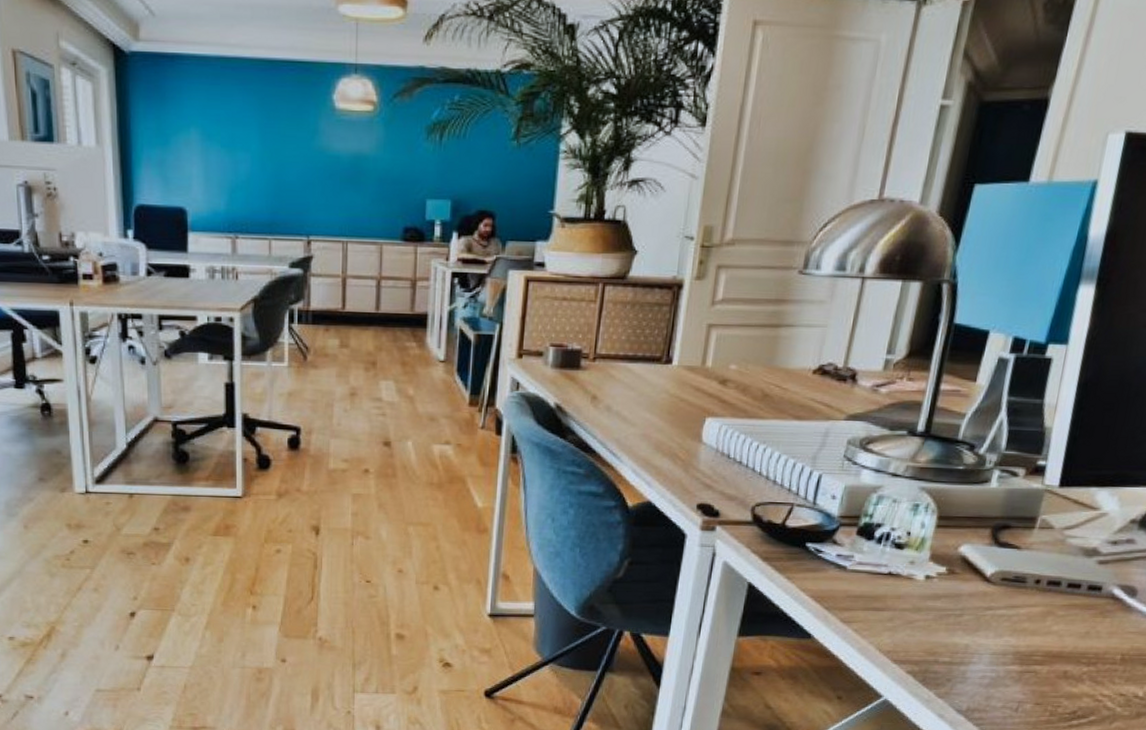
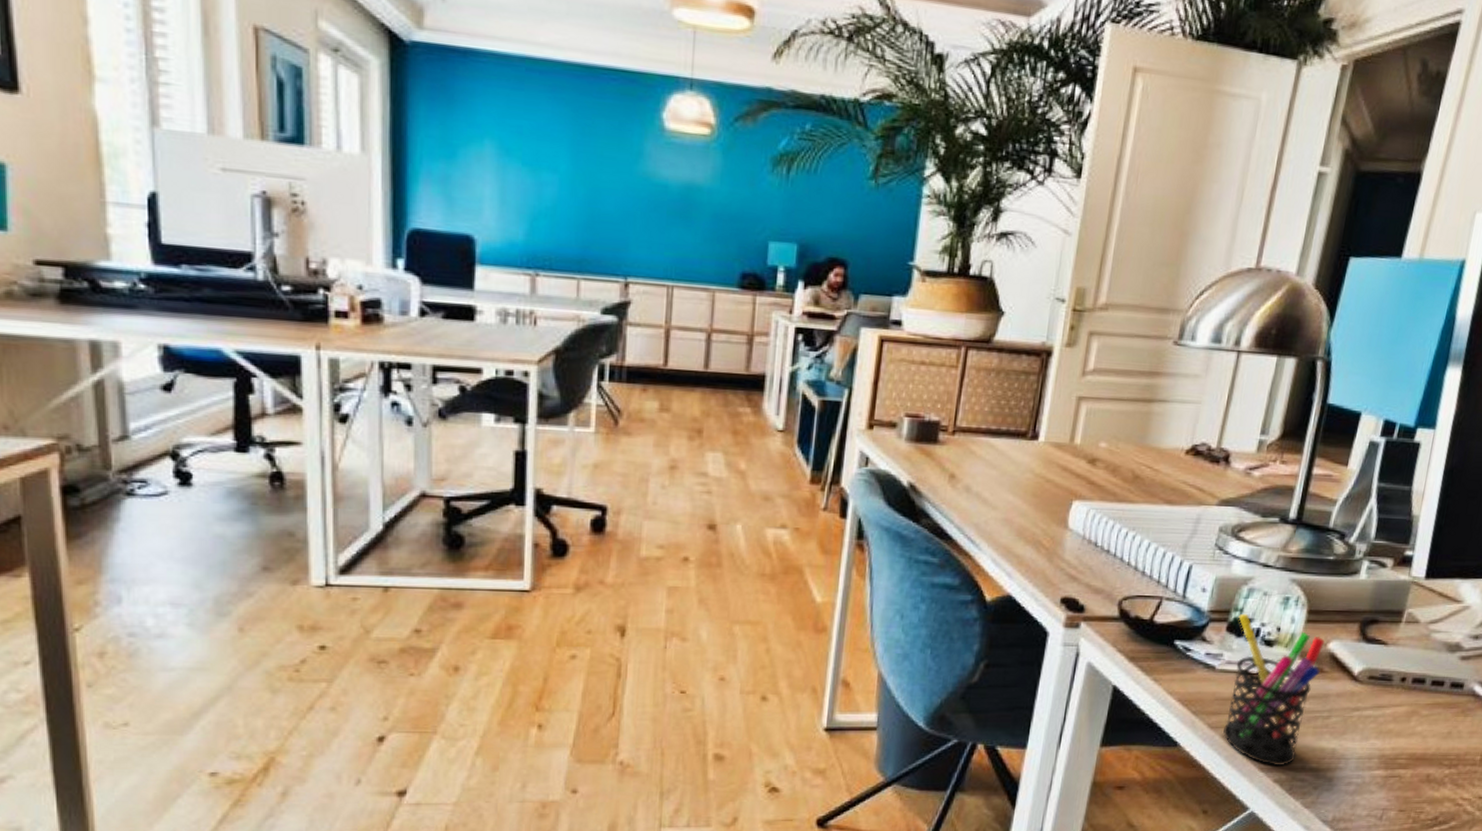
pen holder: none [856,518,956,659] -> present [1223,613,1325,767]

